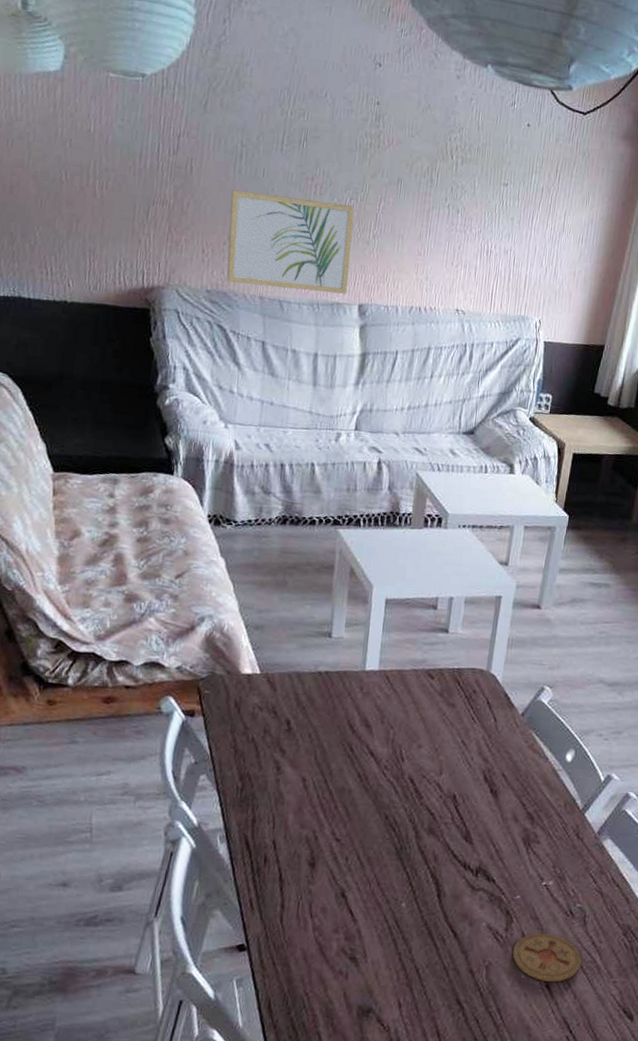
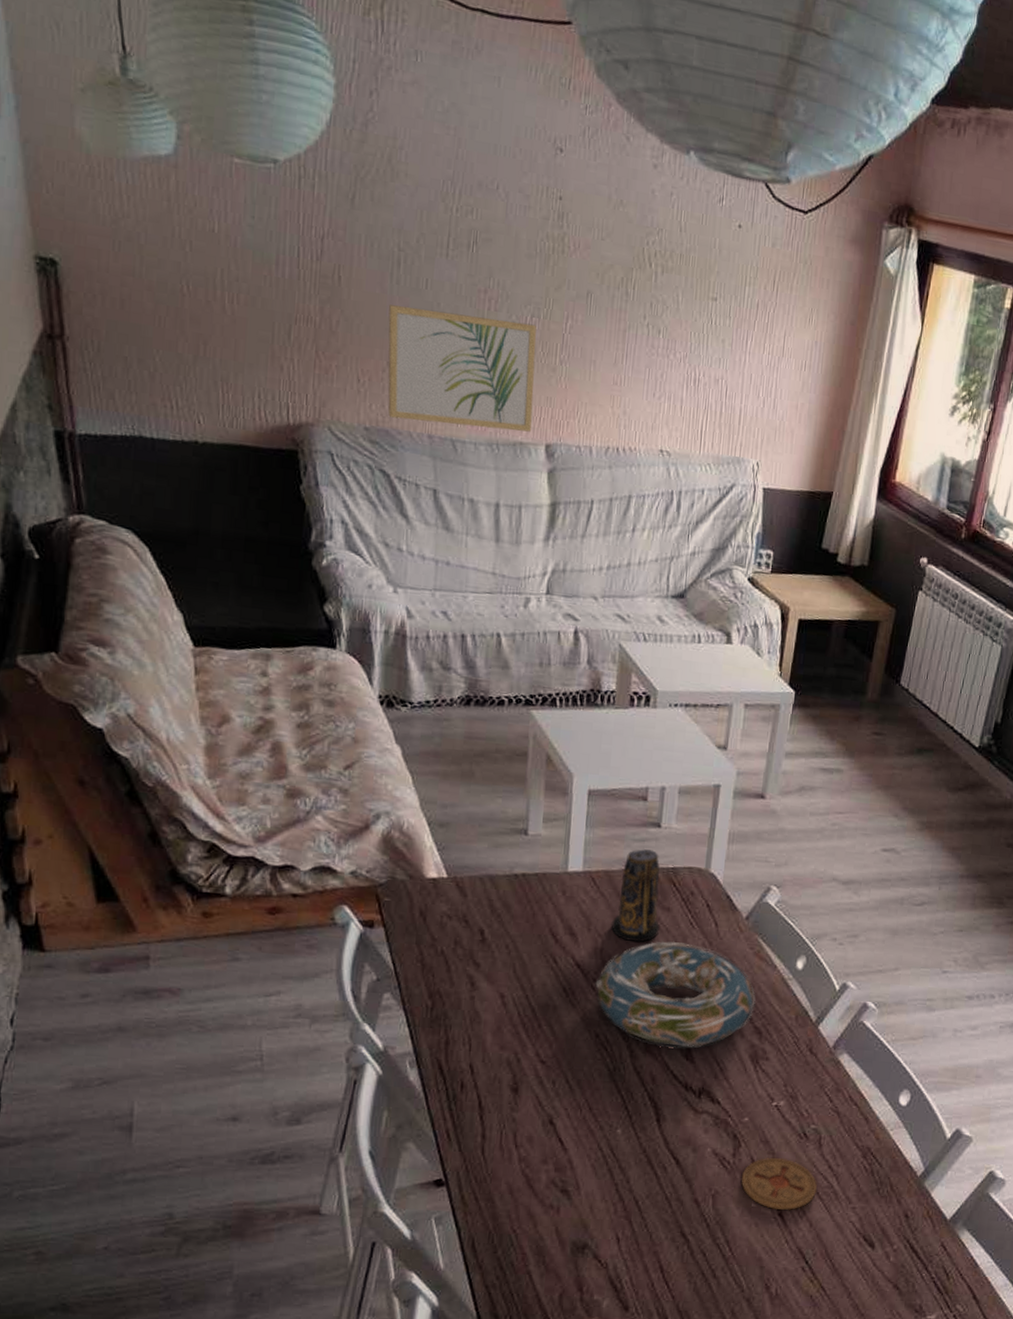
decorative bowl: none [386,734,529,831] -> present [595,941,756,1049]
candle: none [402,651,446,734] -> present [611,849,660,942]

